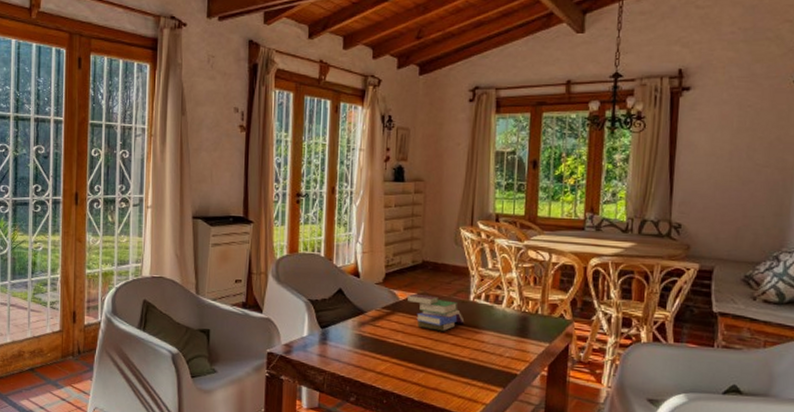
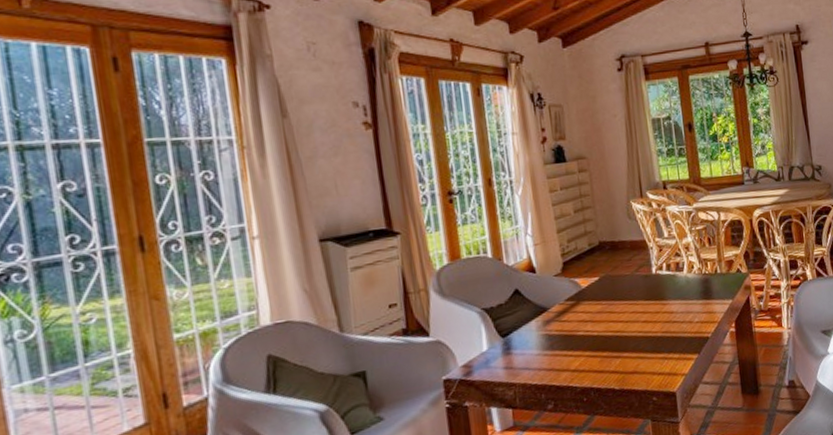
book: present [408,293,465,331] -> none [590,276,651,312]

